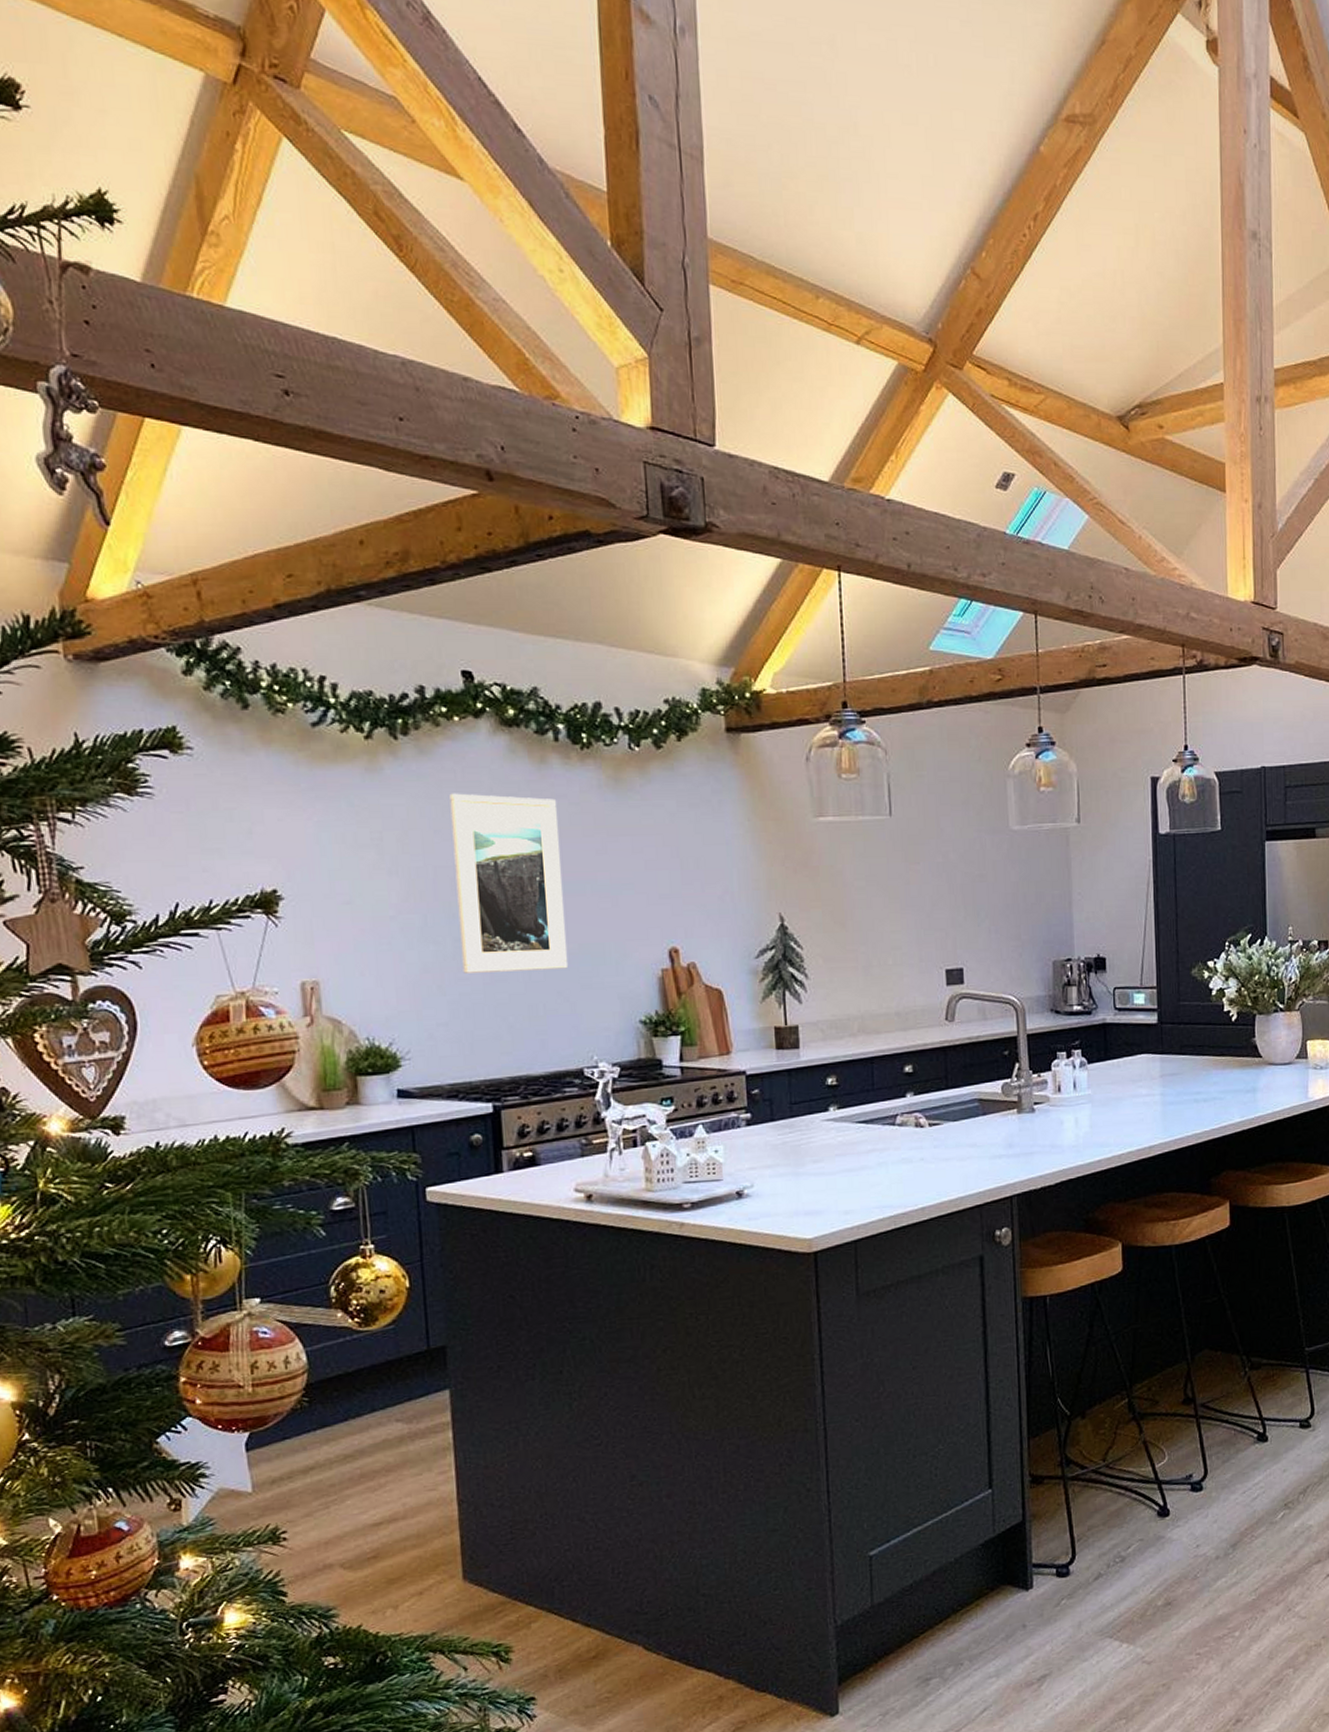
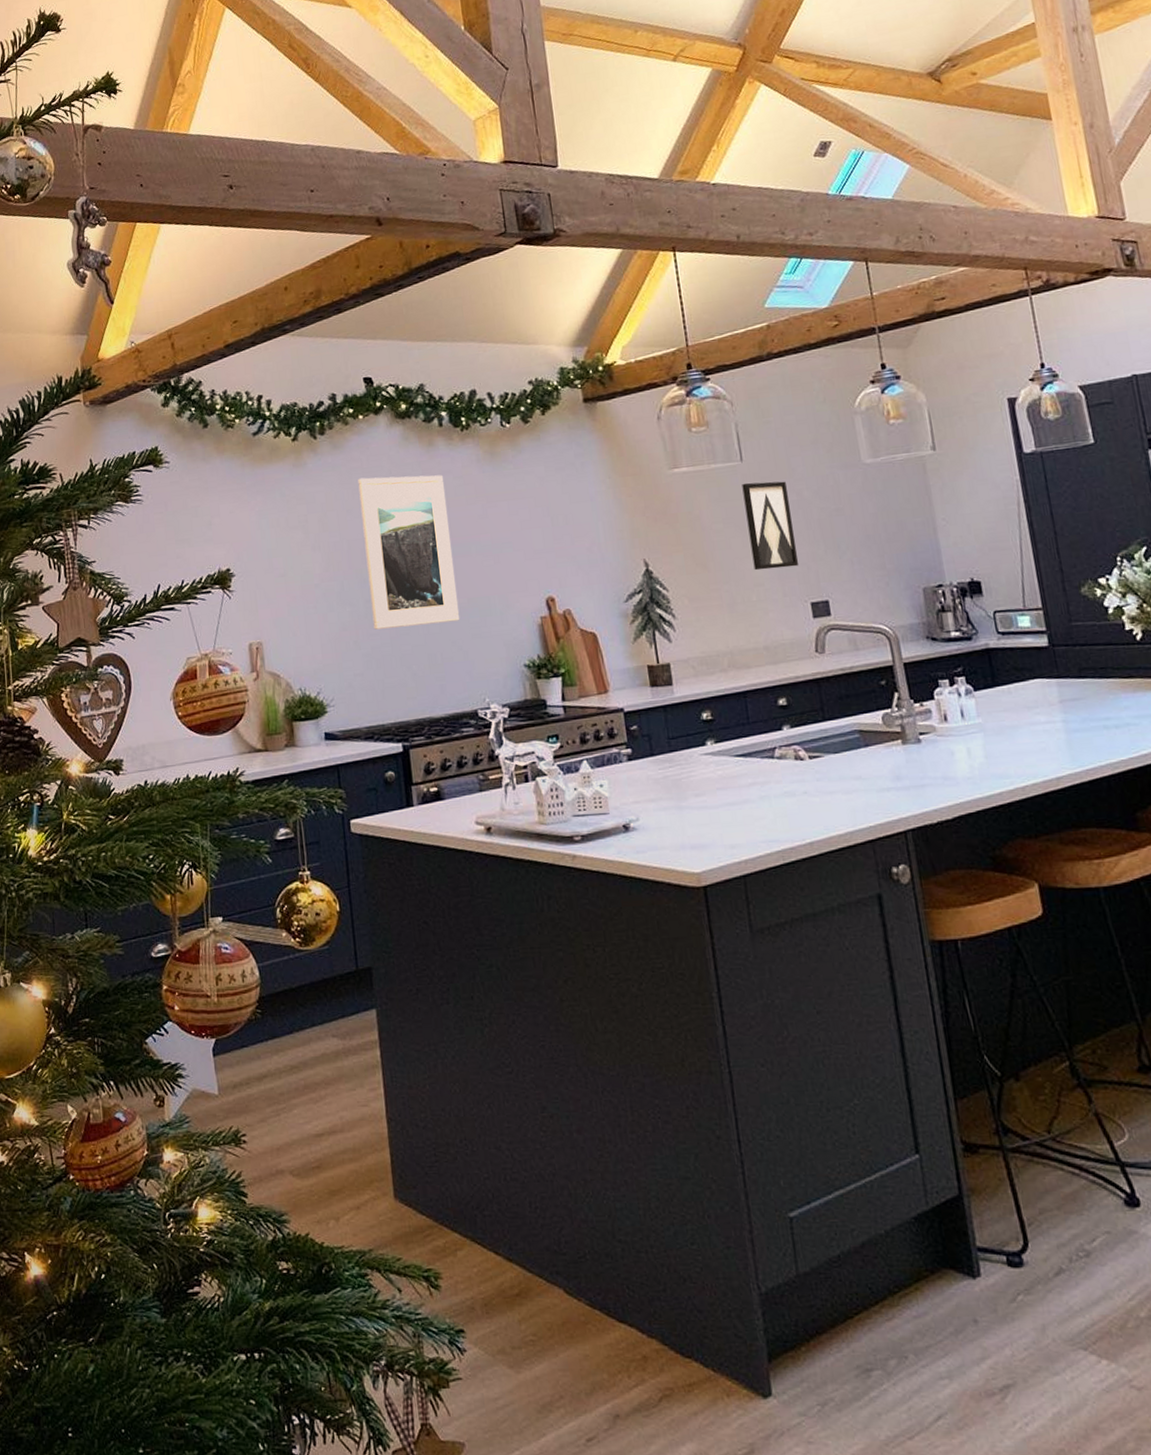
wall art: none [888,839,938,933] -> present [742,481,799,571]

